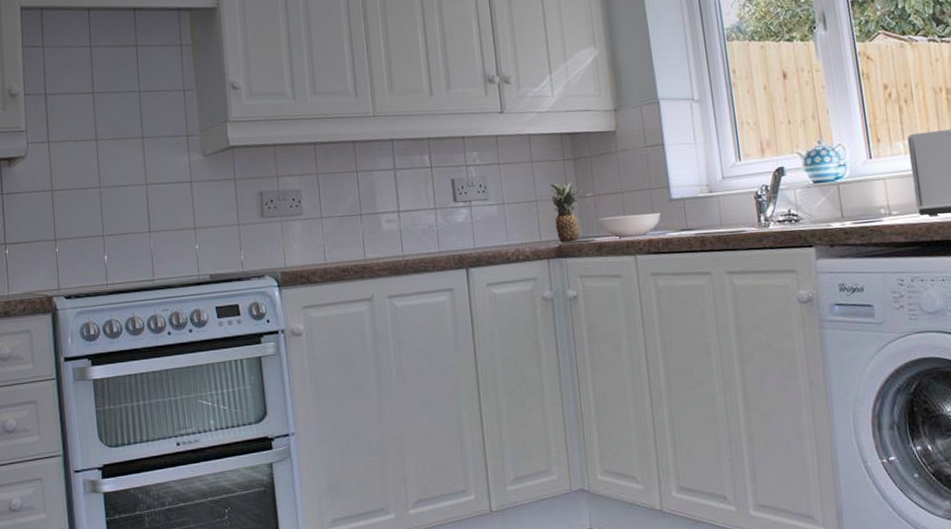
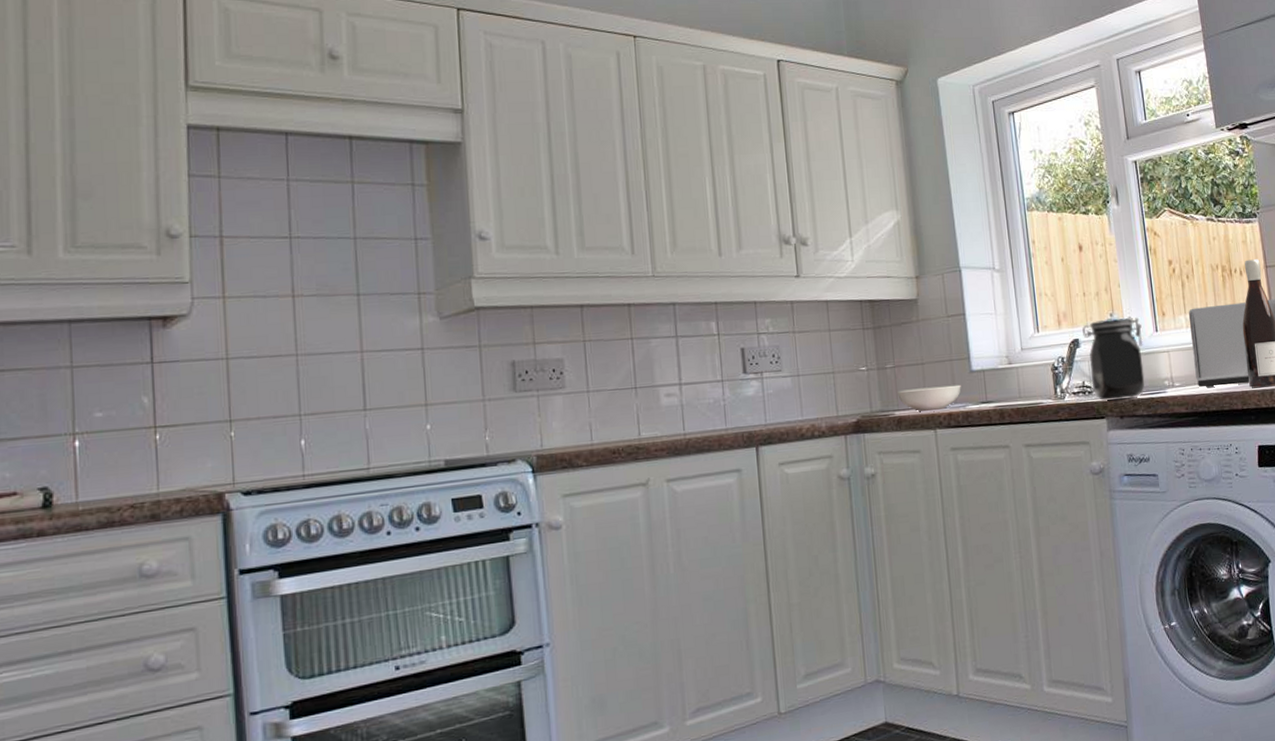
fruit: present [547,182,584,243] -> none [845,353,883,417]
jar: none [787,144,858,230] -> present [1082,317,1146,402]

